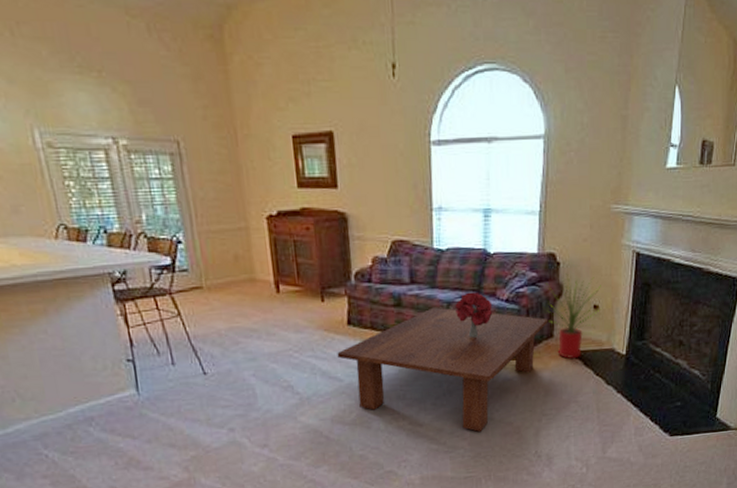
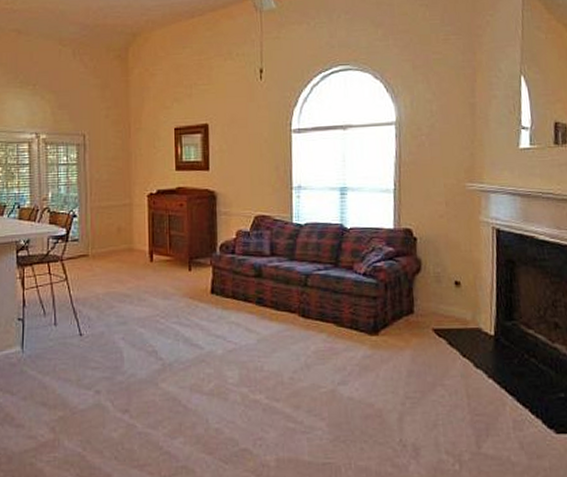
coffee table: present [337,307,549,432] -> none [200,279,408,412]
bouquet: present [455,292,493,338] -> none [313,265,351,311]
house plant: present [543,273,602,359] -> none [401,248,464,337]

